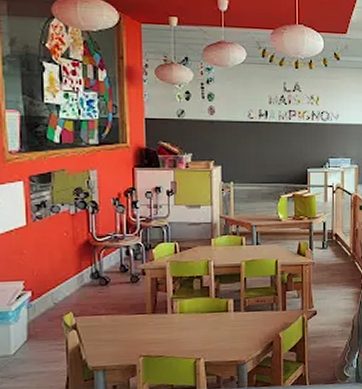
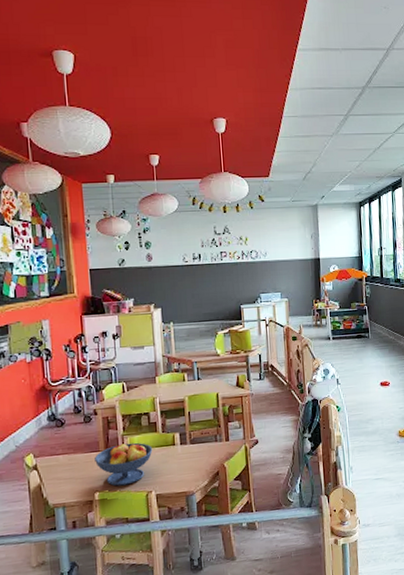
fruit bowl: none [140,306,204,351] -> present [95,442,153,486]

